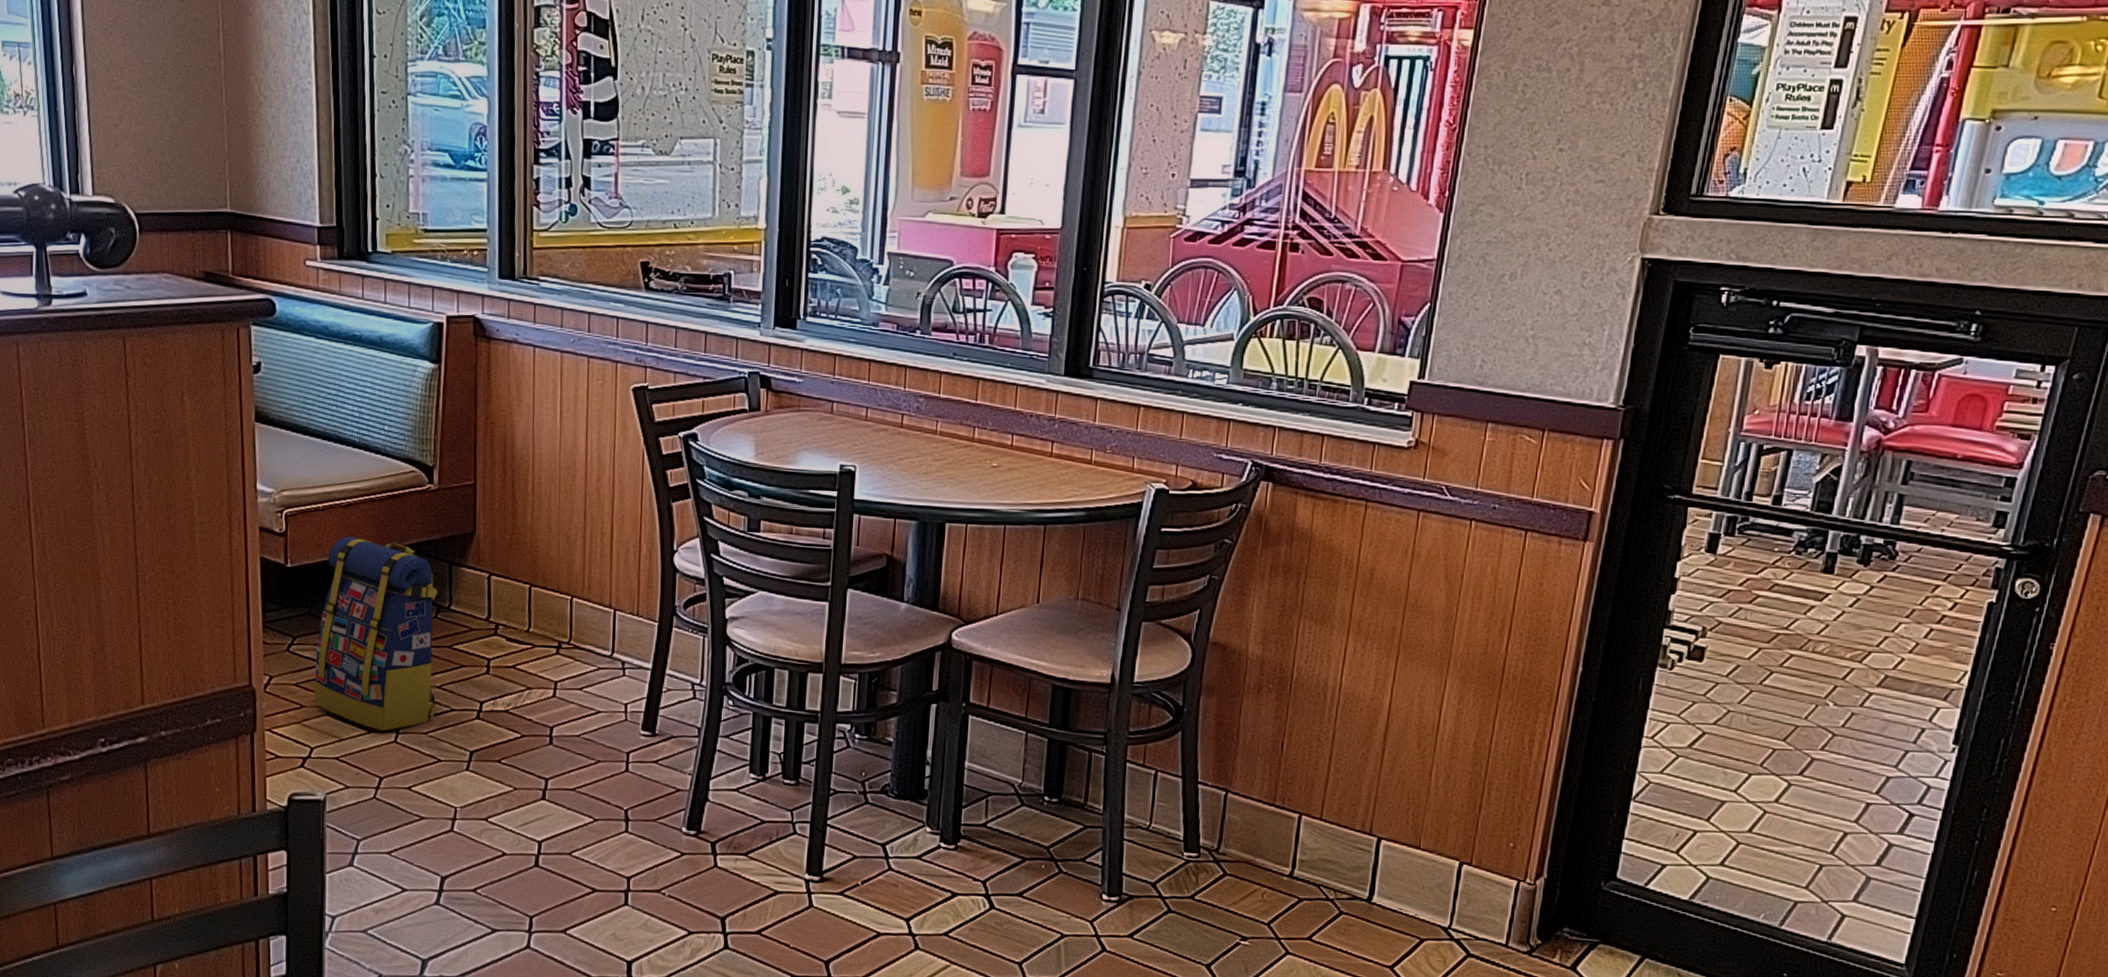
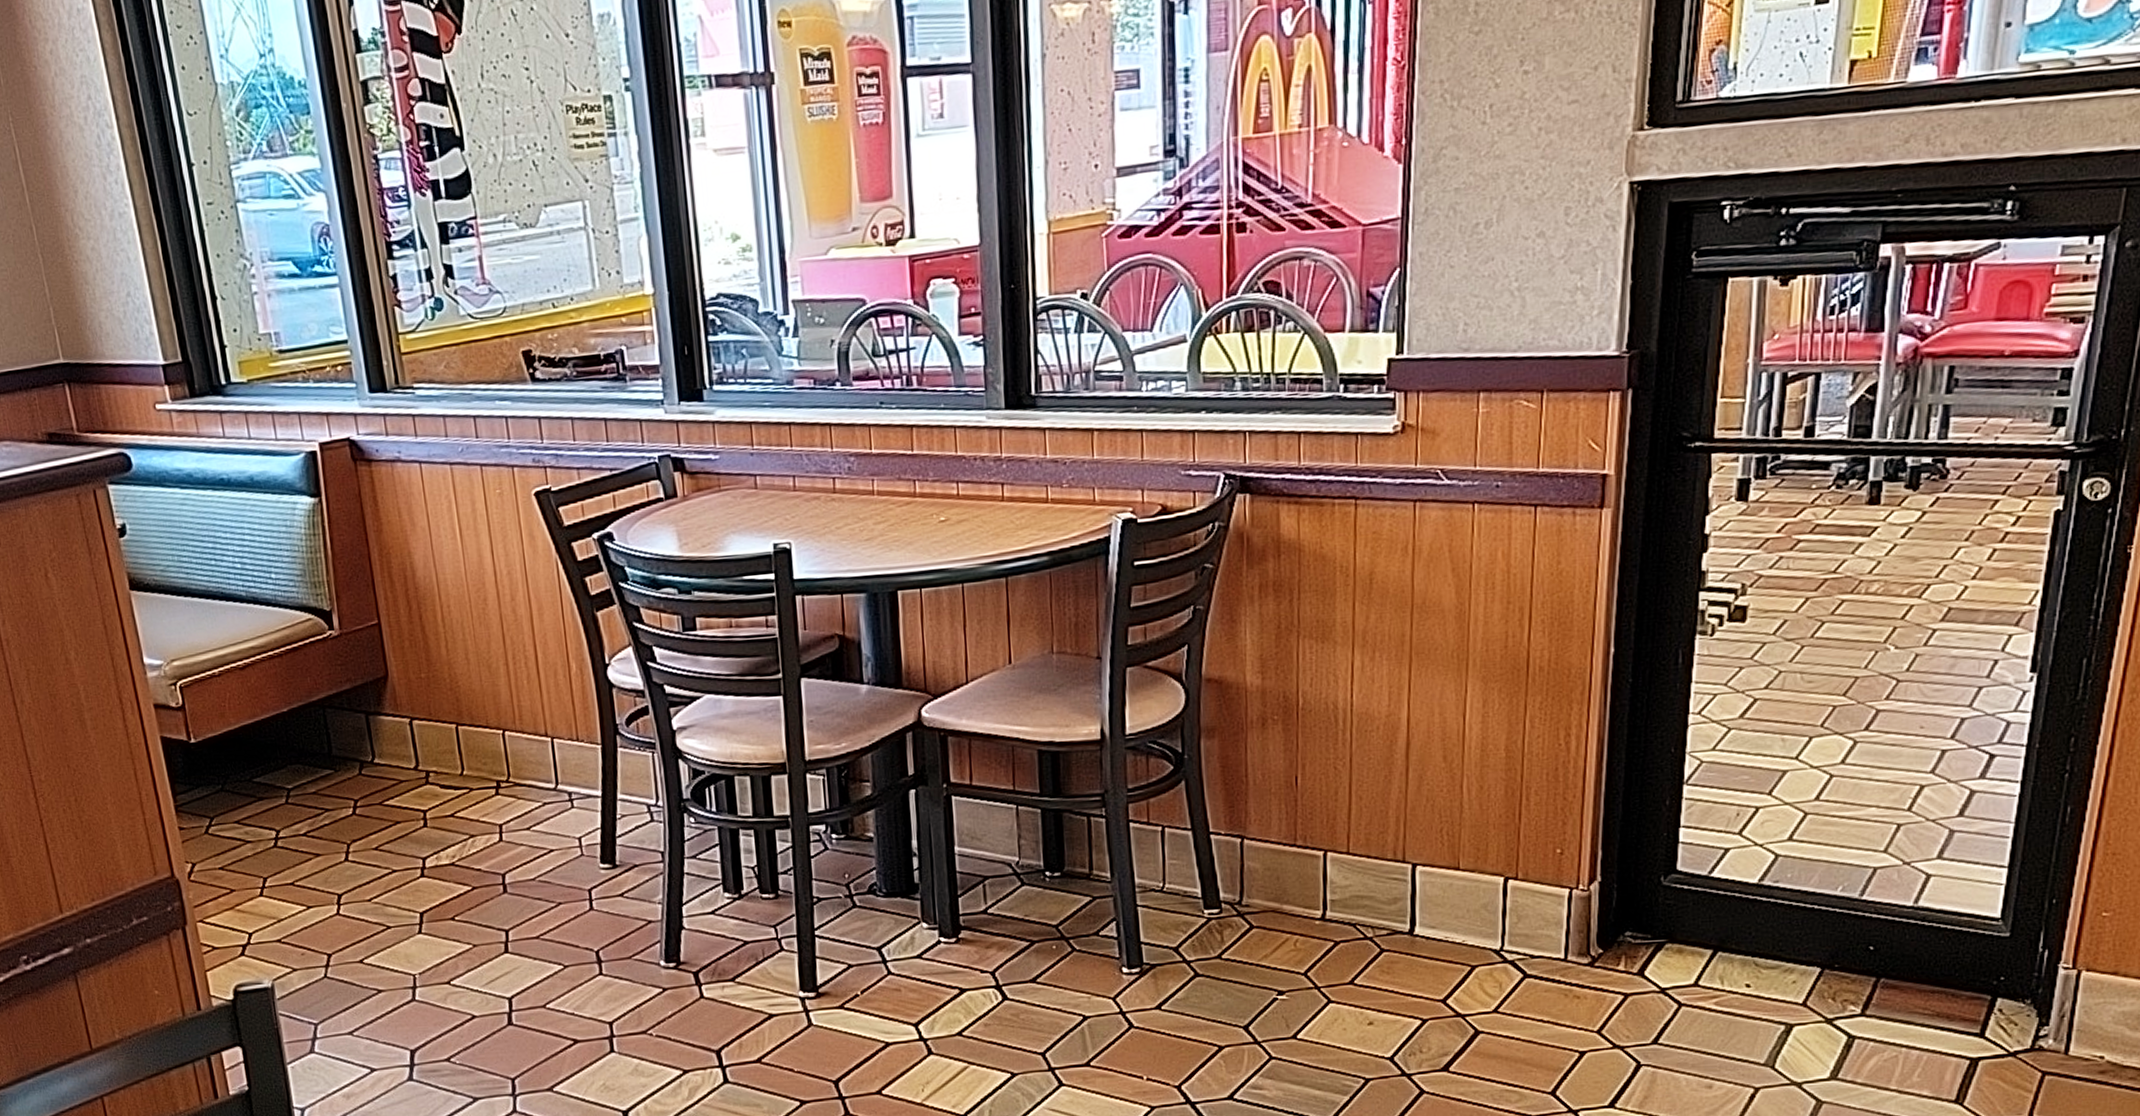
backpack: present [314,536,437,732] -> none [232,699,375,905]

